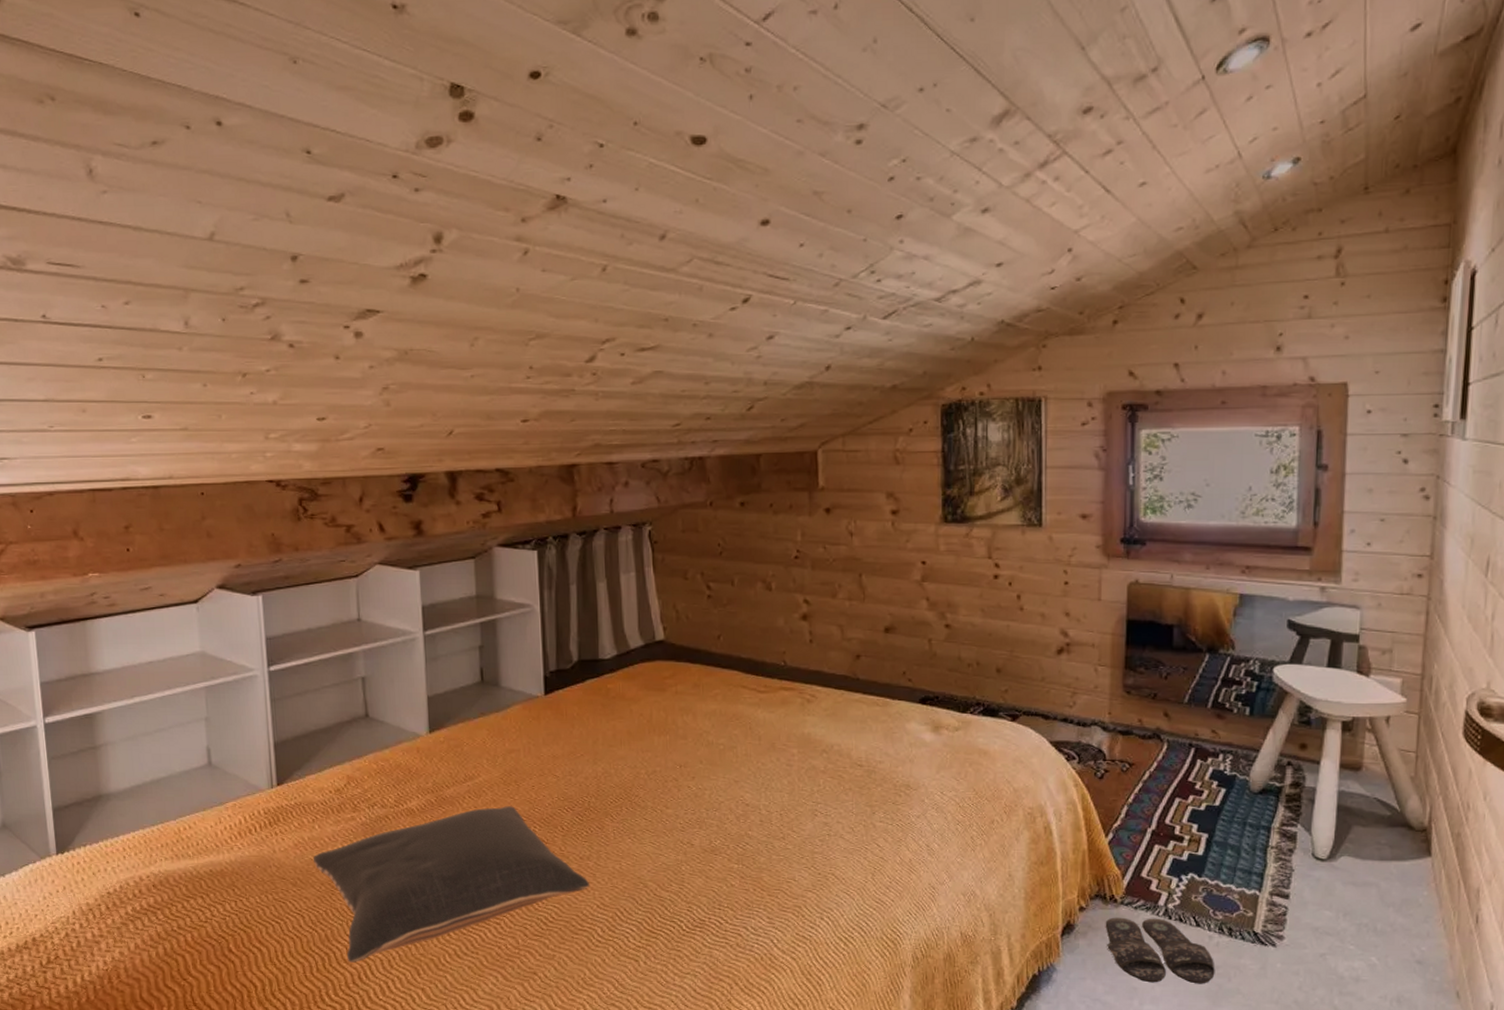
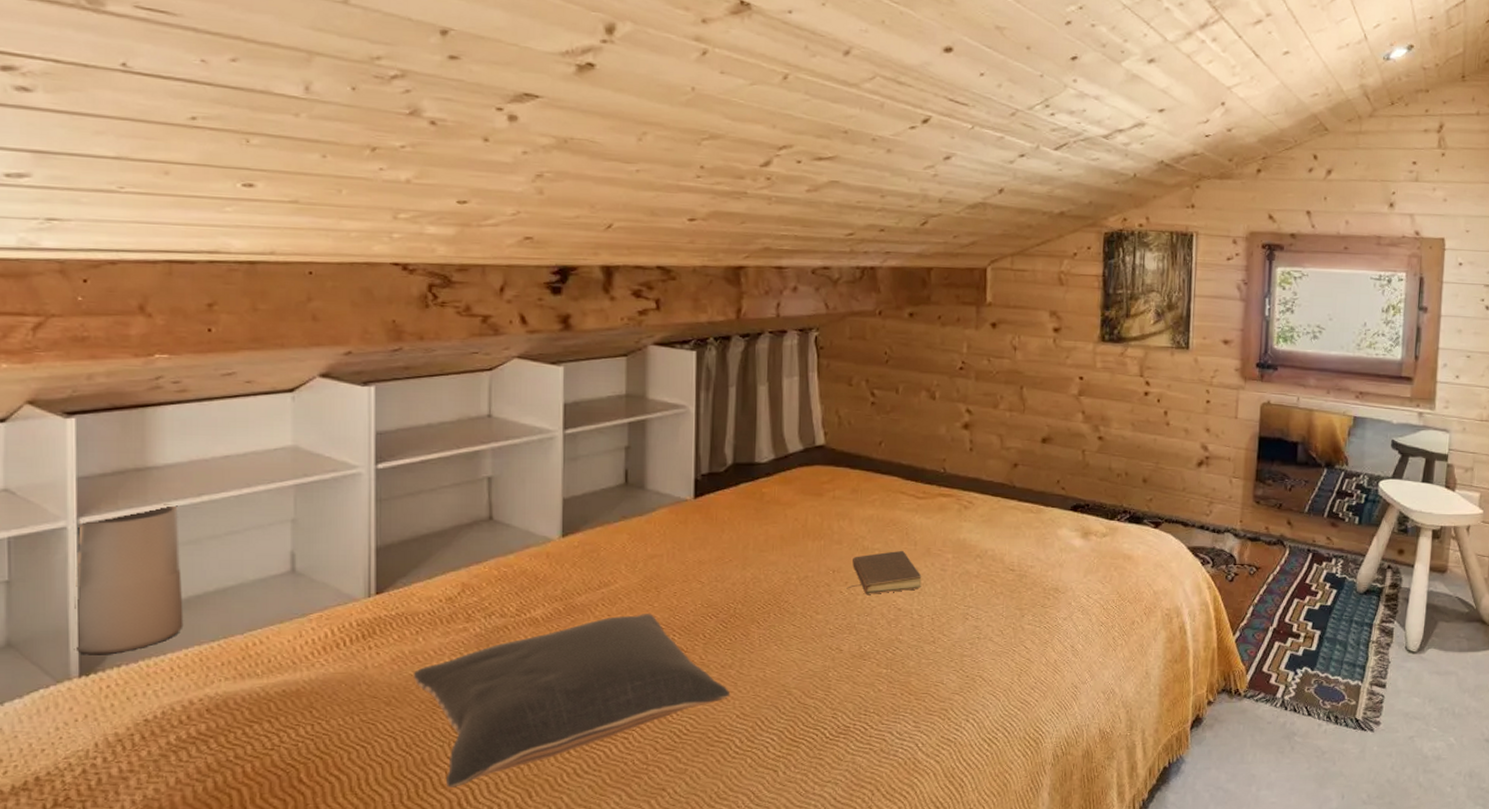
vase: none [45,705,130,836] -> present [74,504,184,655]
book: none [694,745,768,789] -> present [846,550,922,594]
slippers: present [1106,917,1215,984] -> none [1230,709,1323,769]

